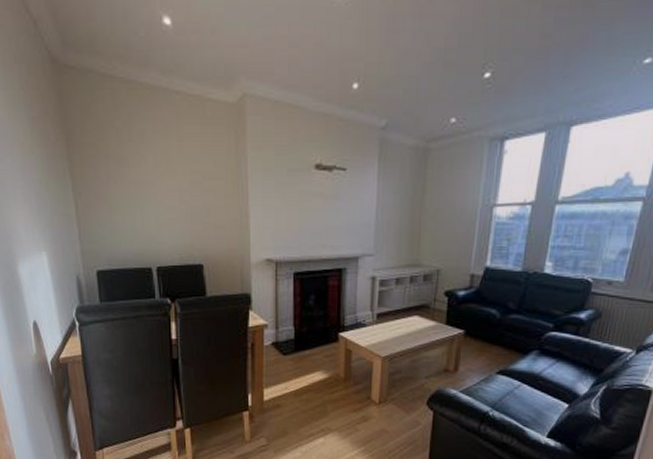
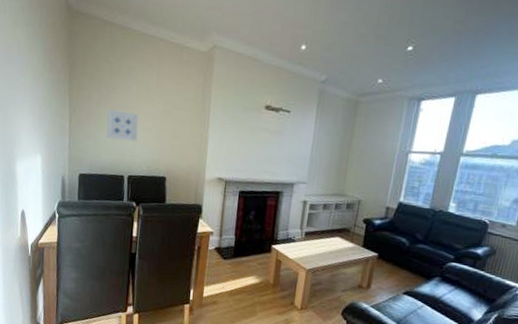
wall art: none [120,188,163,225] -> present [106,109,139,142]

